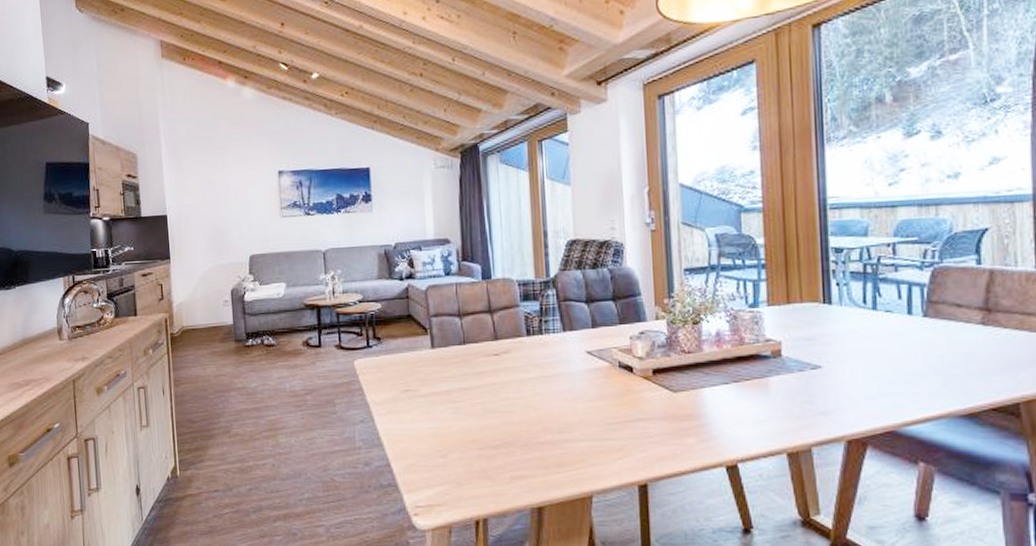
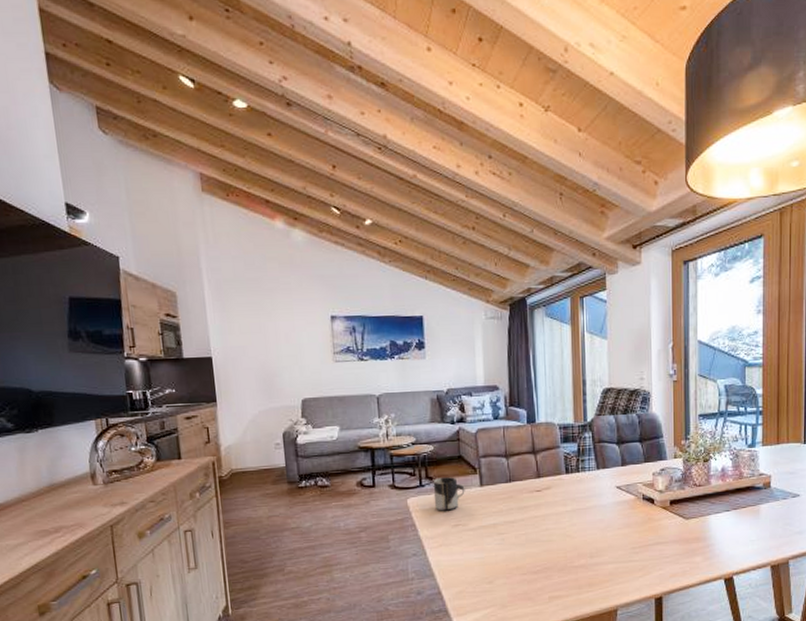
cup: none [381,338,415,375] -> present [433,477,465,511]

